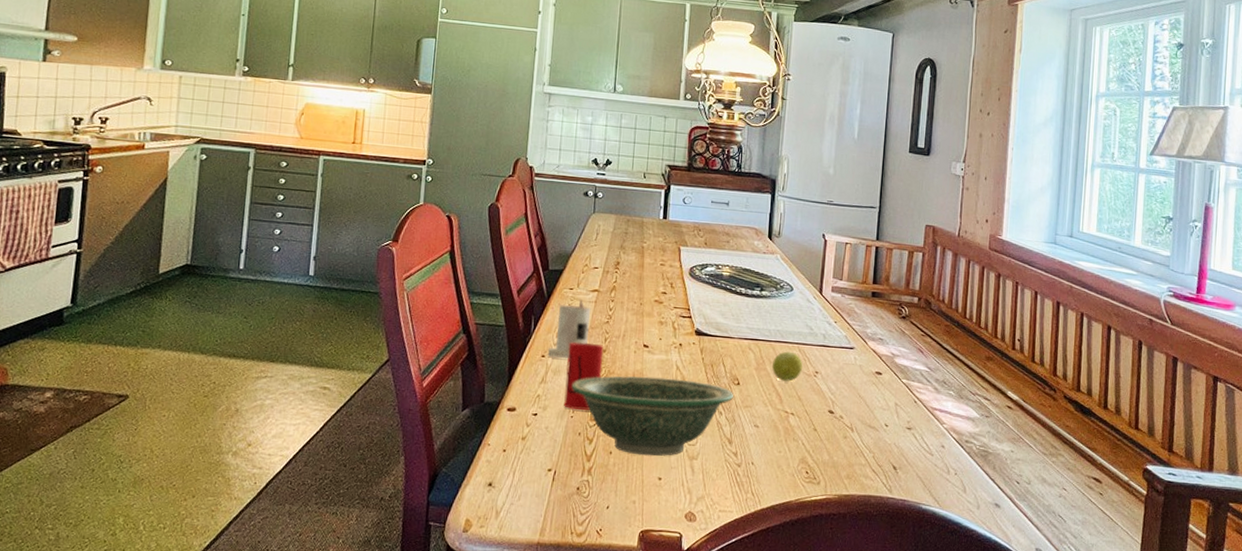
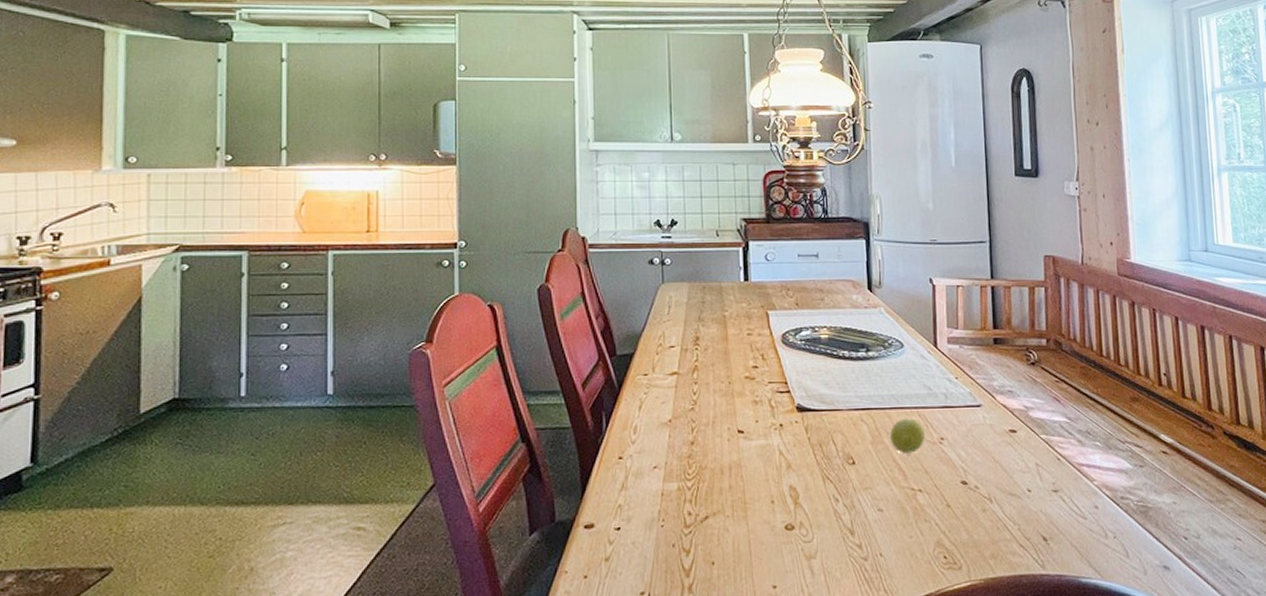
candle: present [547,299,590,359] -> none [625,385,671,458]
cup: present [564,342,604,410] -> none [650,436,693,518]
bowl: present [571,375,733,457] -> none [658,465,849,562]

